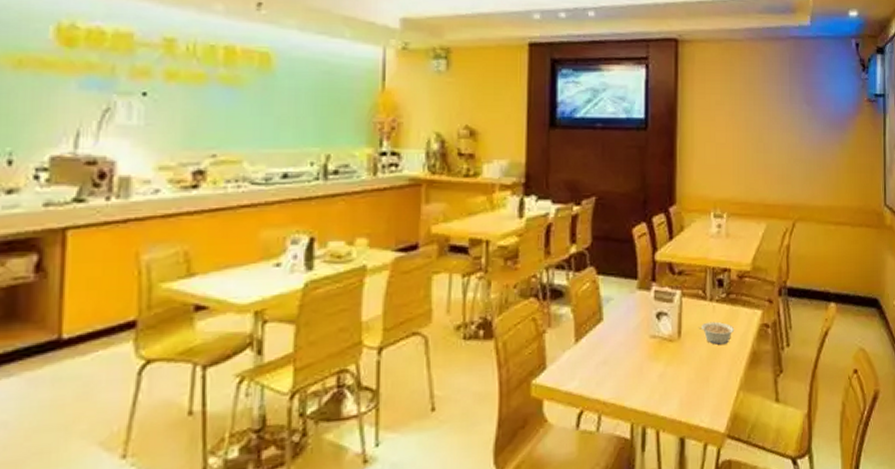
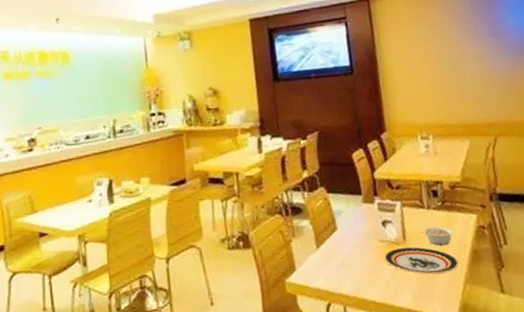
plate: none [653,345,735,379] -> present [384,247,459,275]

